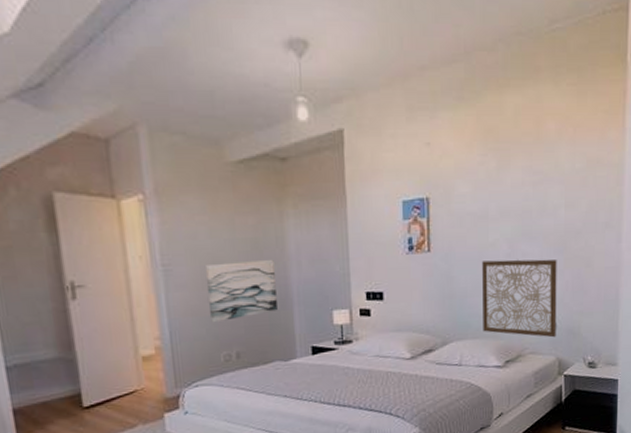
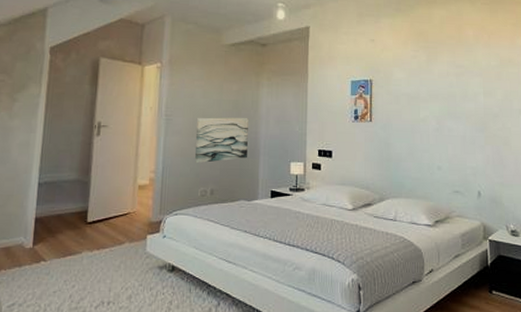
wall art: present [482,259,557,338] -> none [415,133,480,204]

